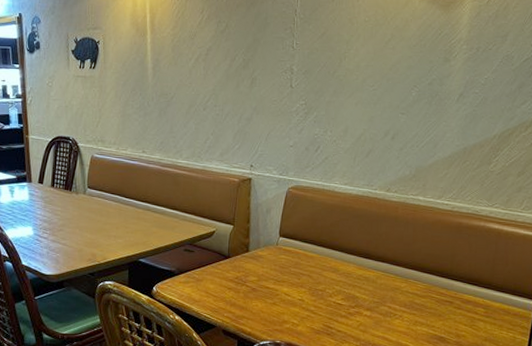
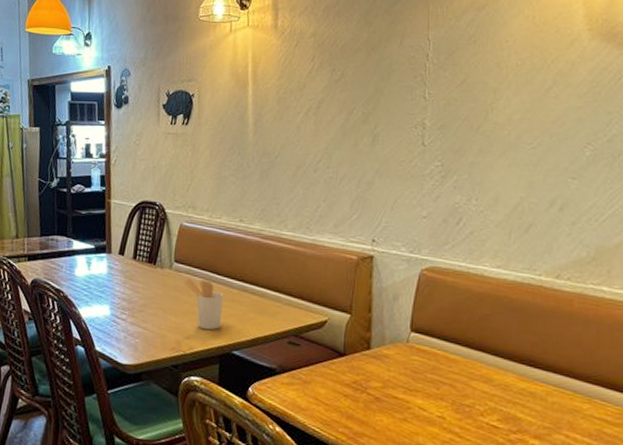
utensil holder: none [96,201,131,244] -> present [183,278,224,330]

